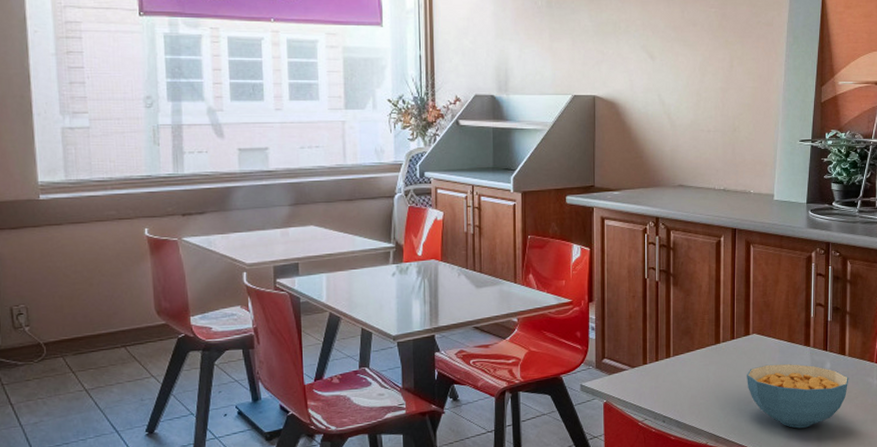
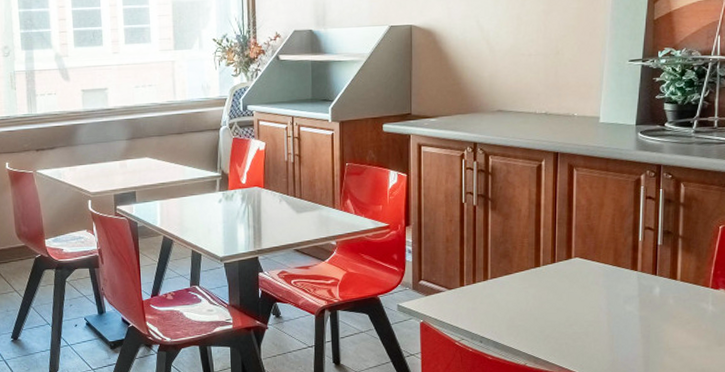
cereal bowl: present [747,364,849,429] -> none [568,287,681,353]

